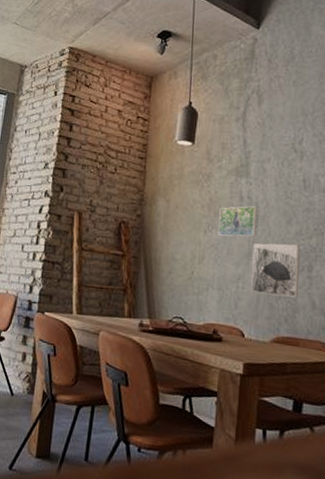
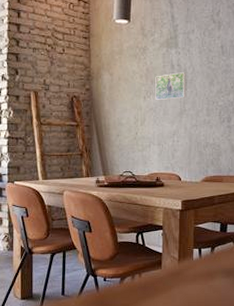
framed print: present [250,243,300,298] -> none [183,101,221,144]

